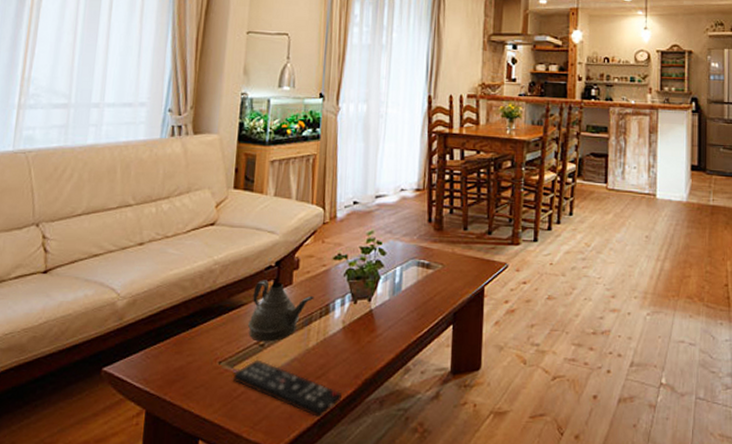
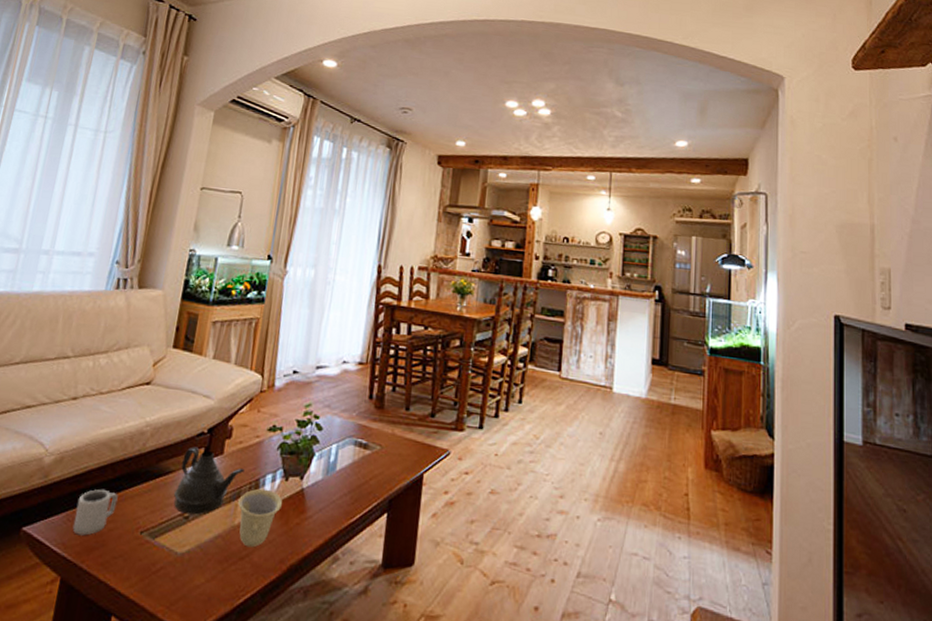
cup: none [152,326,194,370] -> present [72,489,118,536]
remote control: present [232,359,342,418] -> none [152,532,265,604]
cup: none [311,313,354,367] -> present [238,488,283,548]

